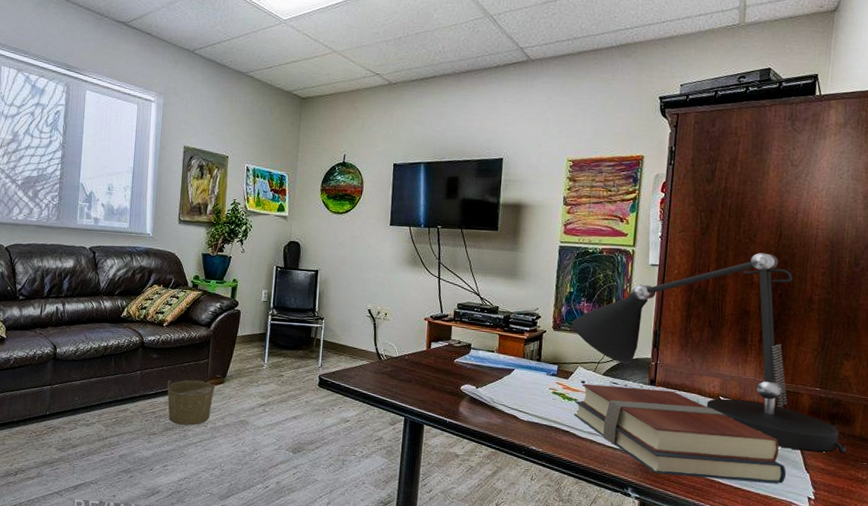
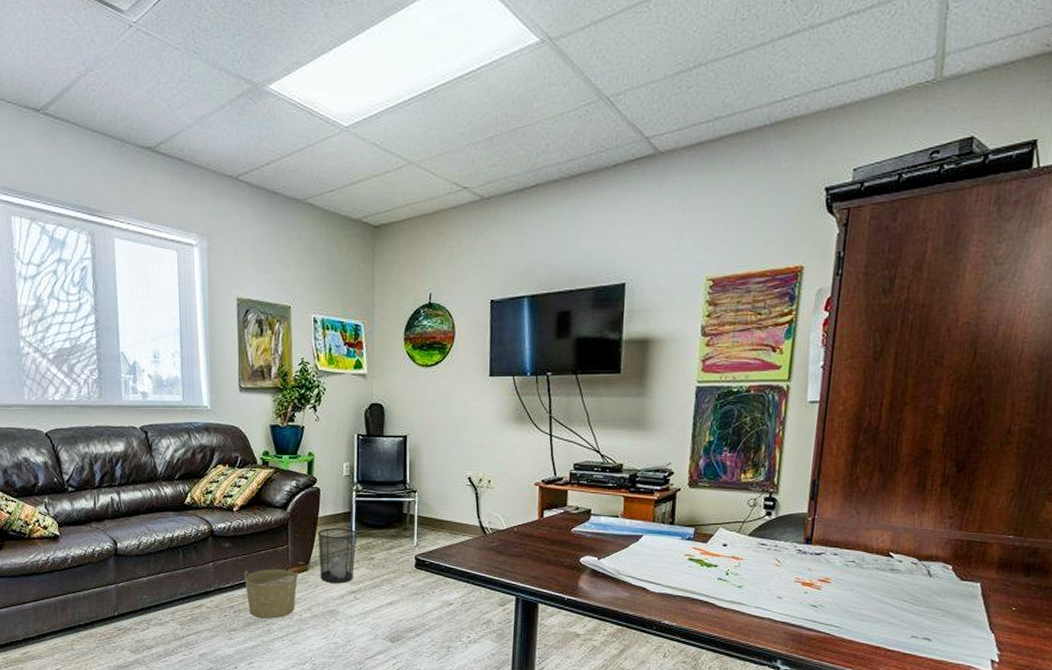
waste bin: none [234,346,270,396] -> present [317,528,357,583]
desk lamp: present [571,253,847,454] -> none [711,378,1042,610]
books: present [573,383,787,484] -> none [713,547,967,647]

